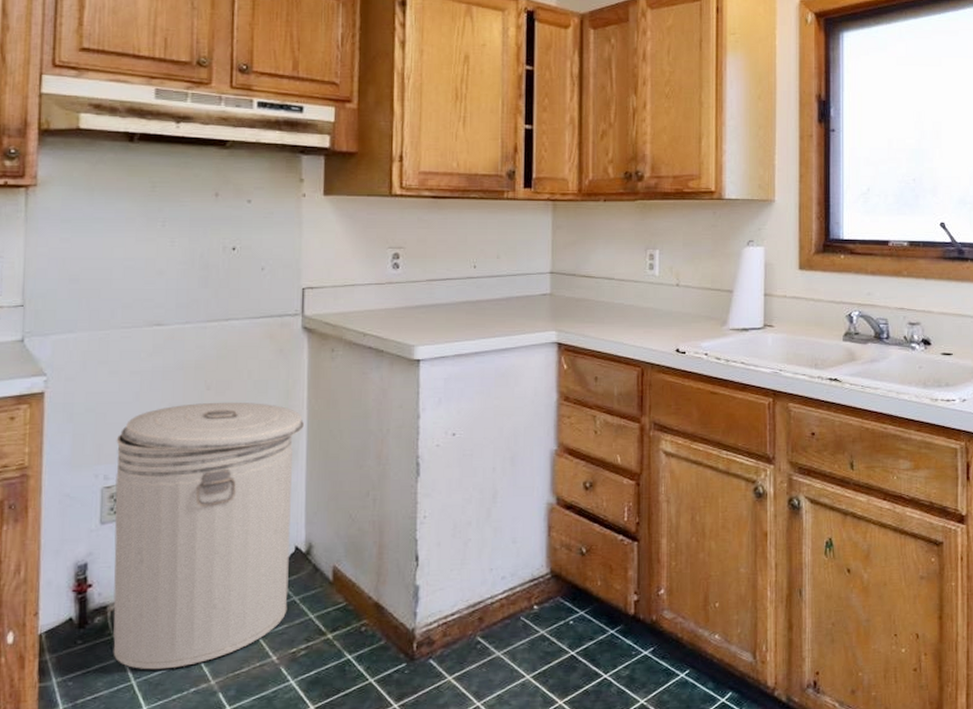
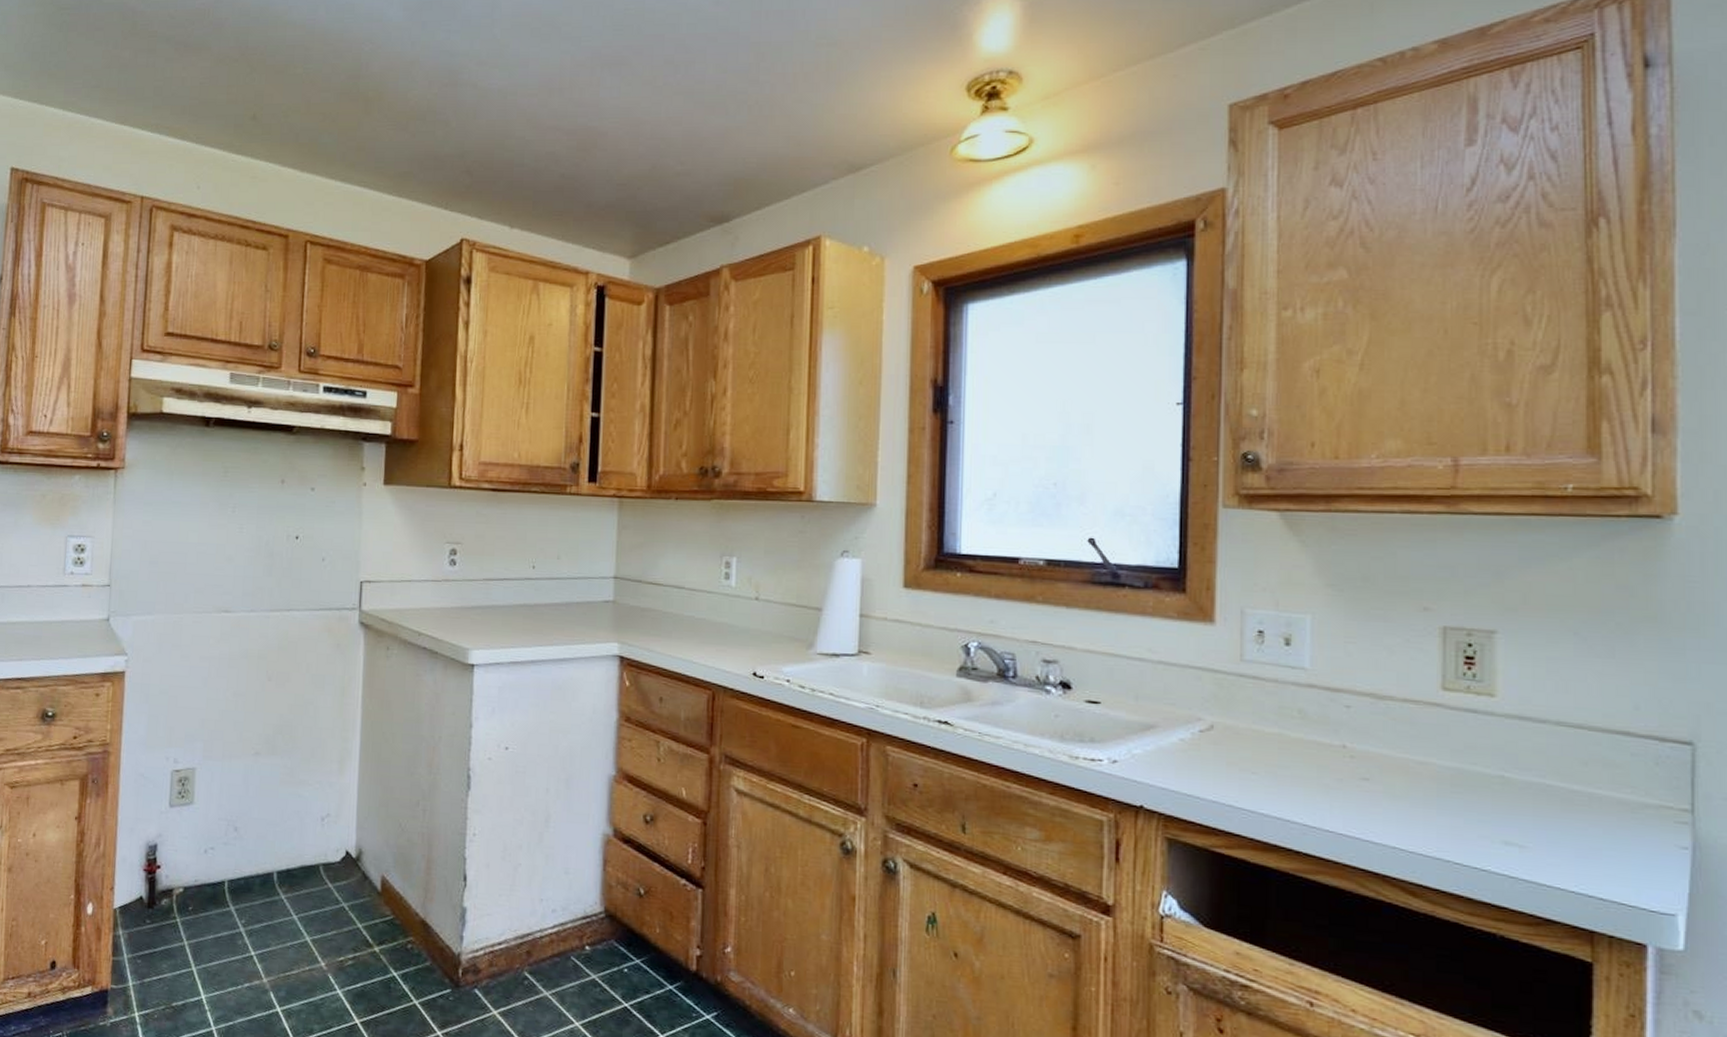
can: present [113,402,305,670] -> none [177,693,359,960]

